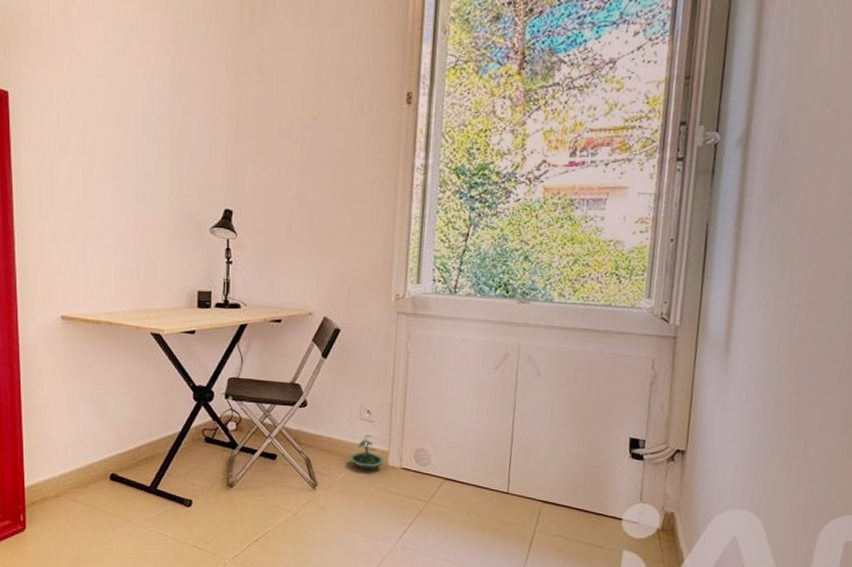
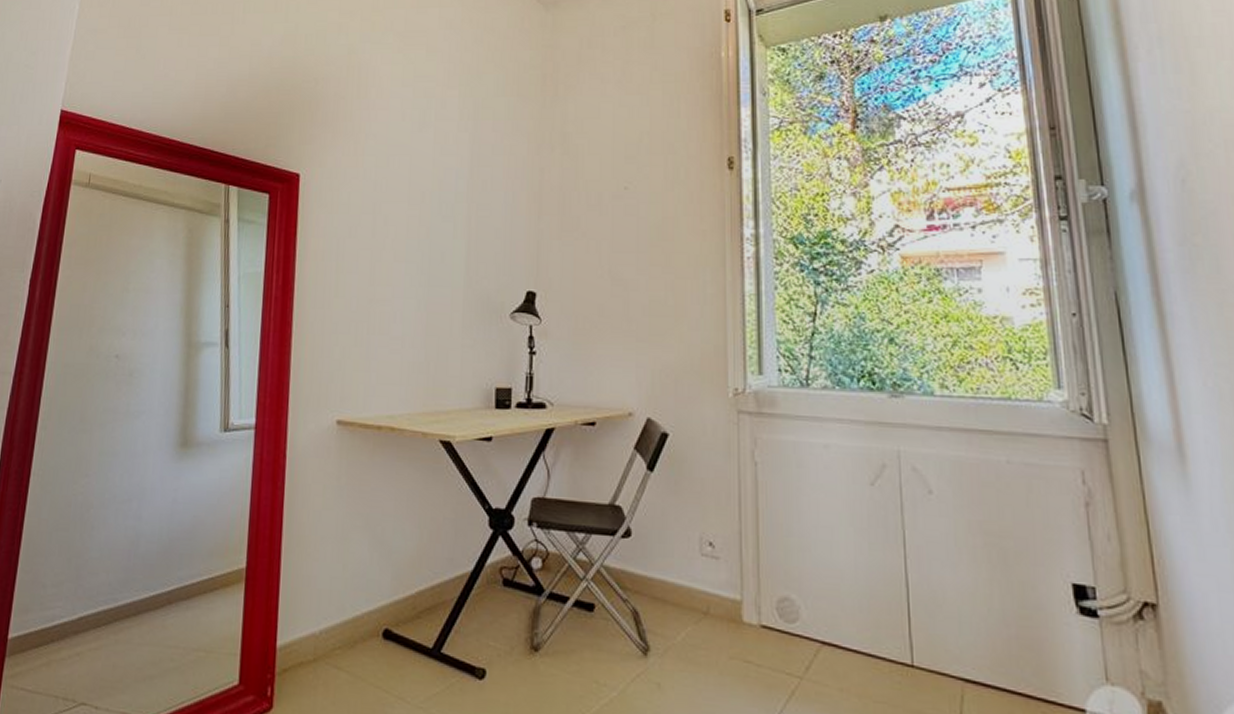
terrarium: present [349,435,384,471] -> none [690,576,736,630]

